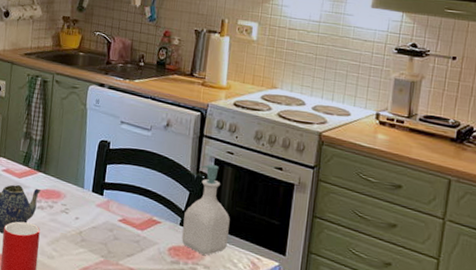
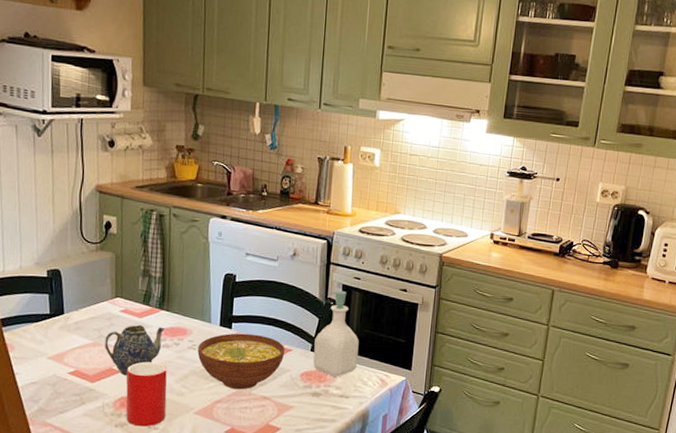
bowl: none [69,200,154,259] -> present [197,333,285,390]

